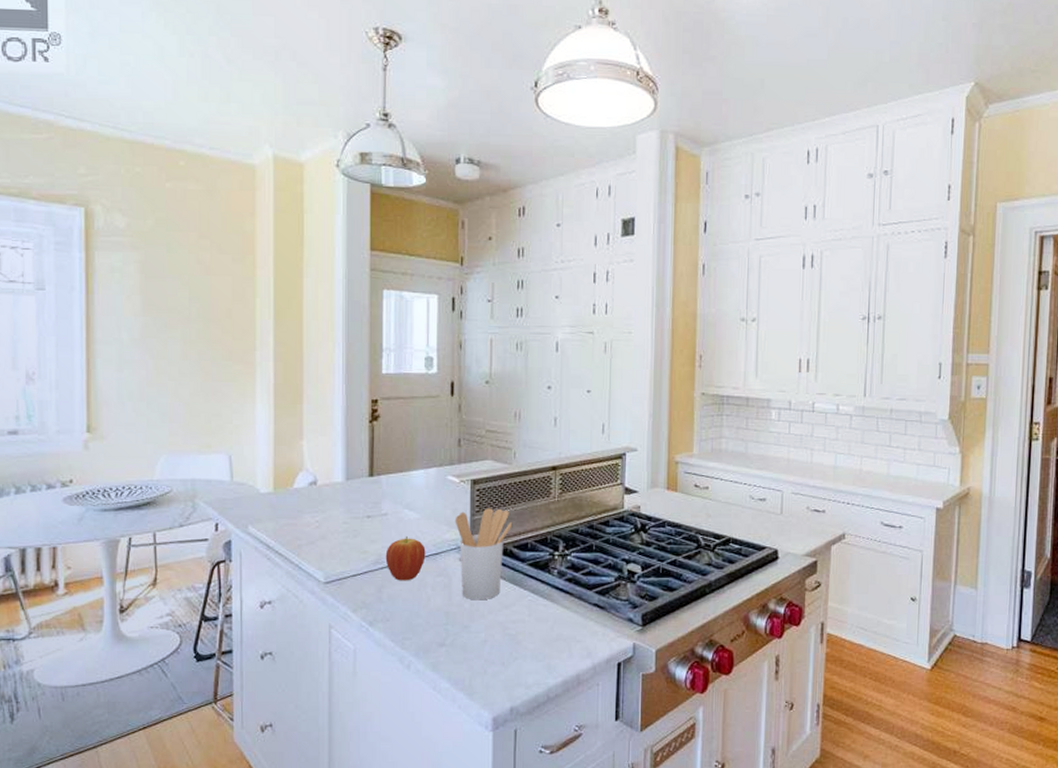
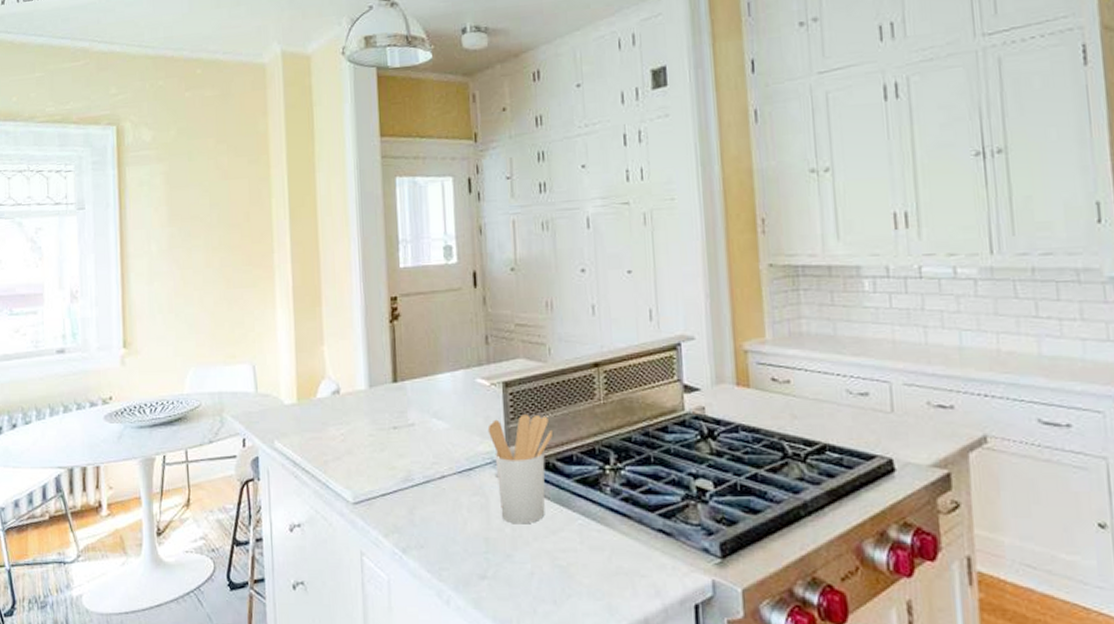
fruit: present [385,535,426,581] -> none [415,448,459,501]

